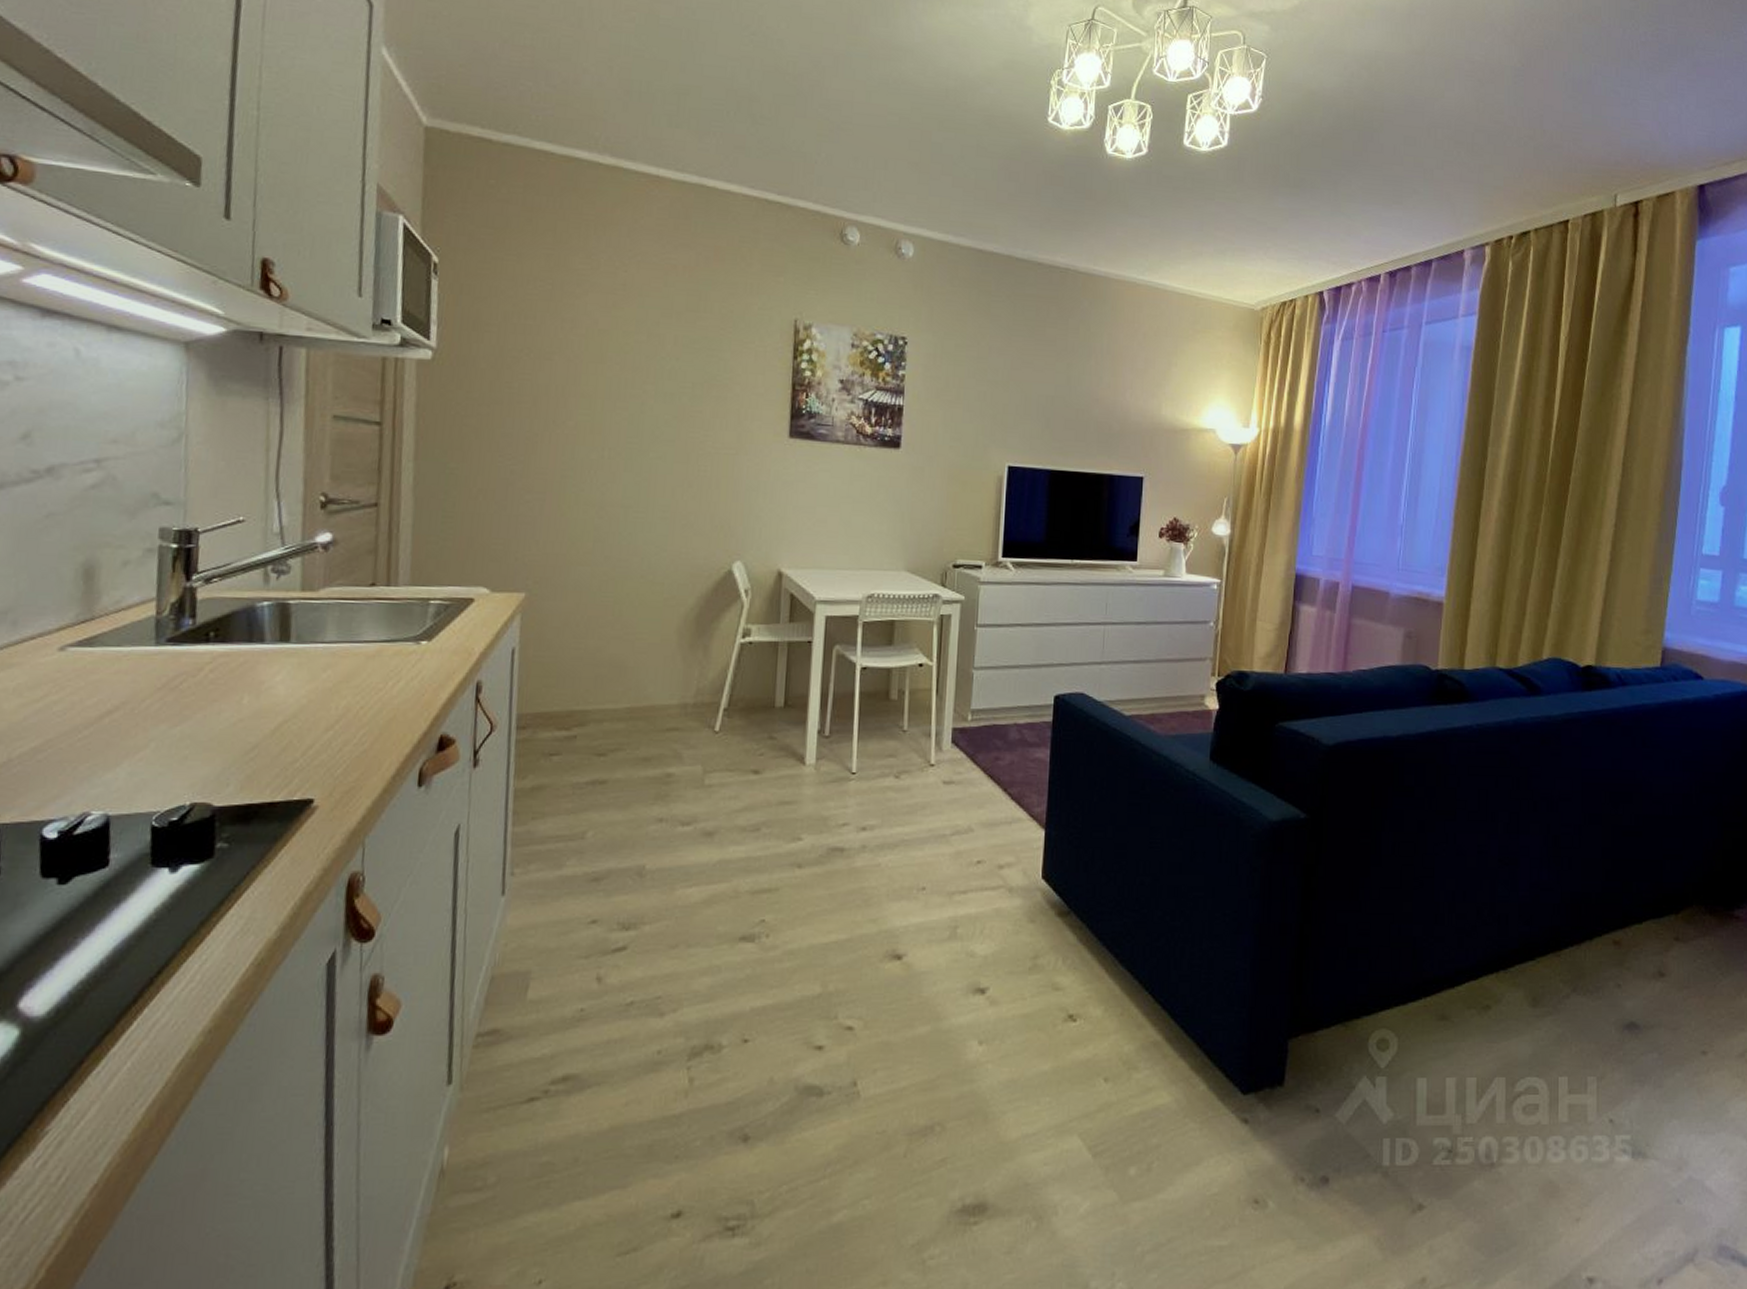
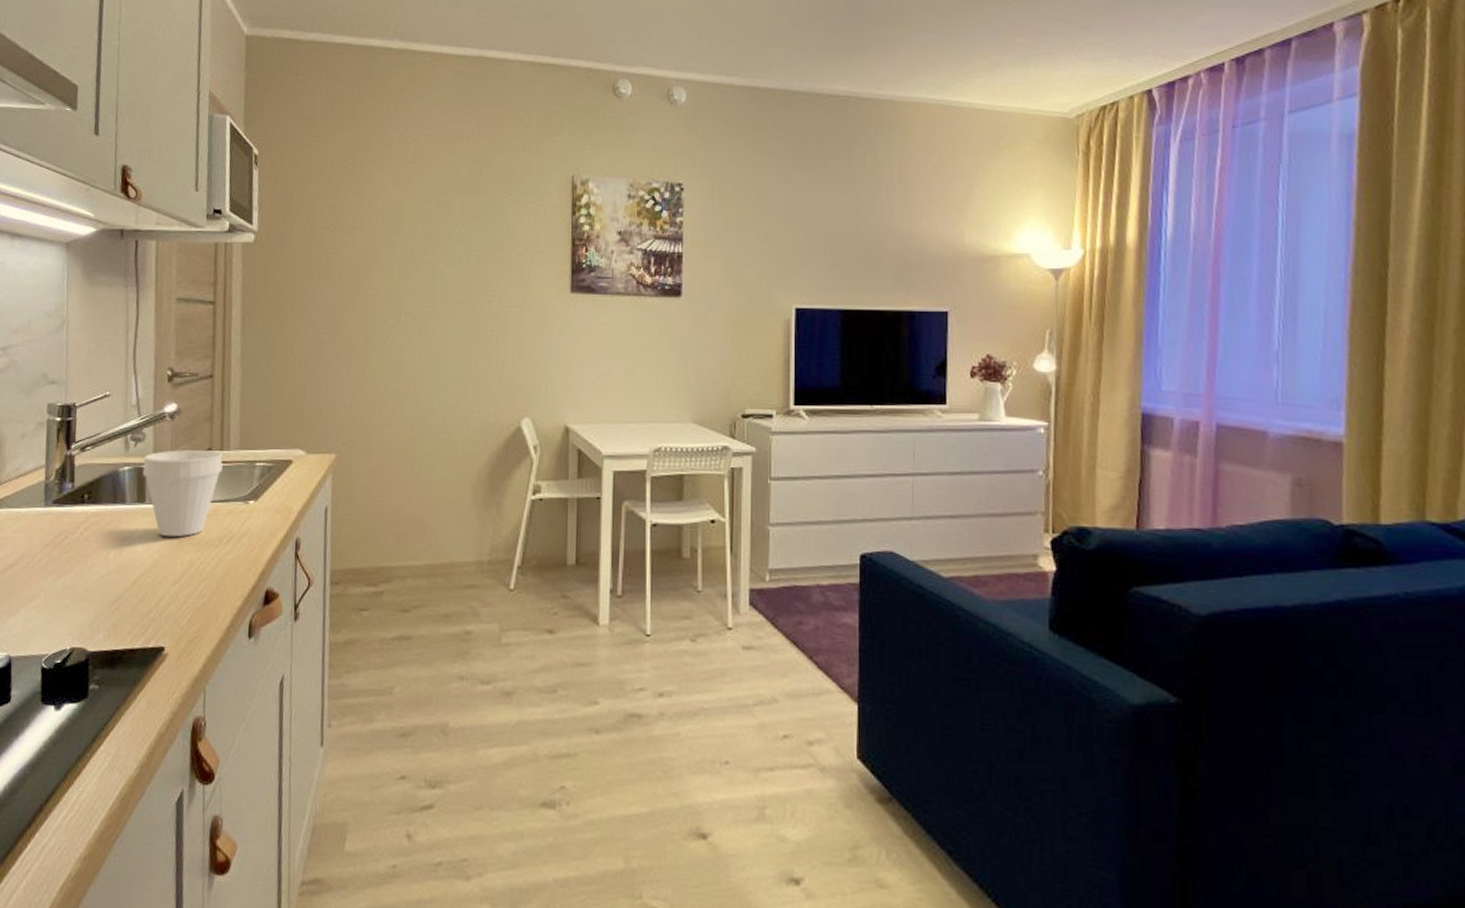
cup: none [286,584,390,680] -> present [142,450,223,537]

